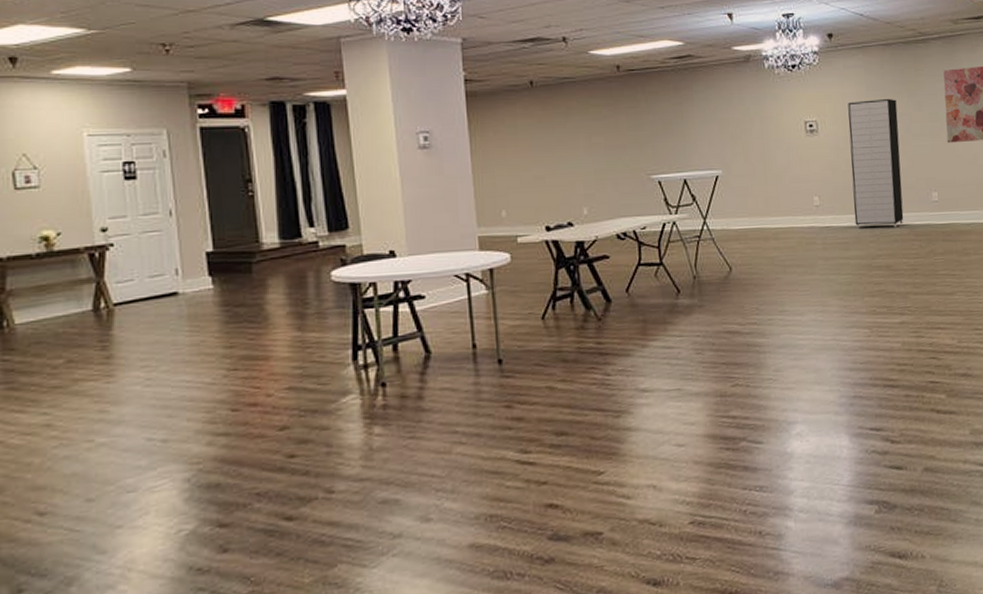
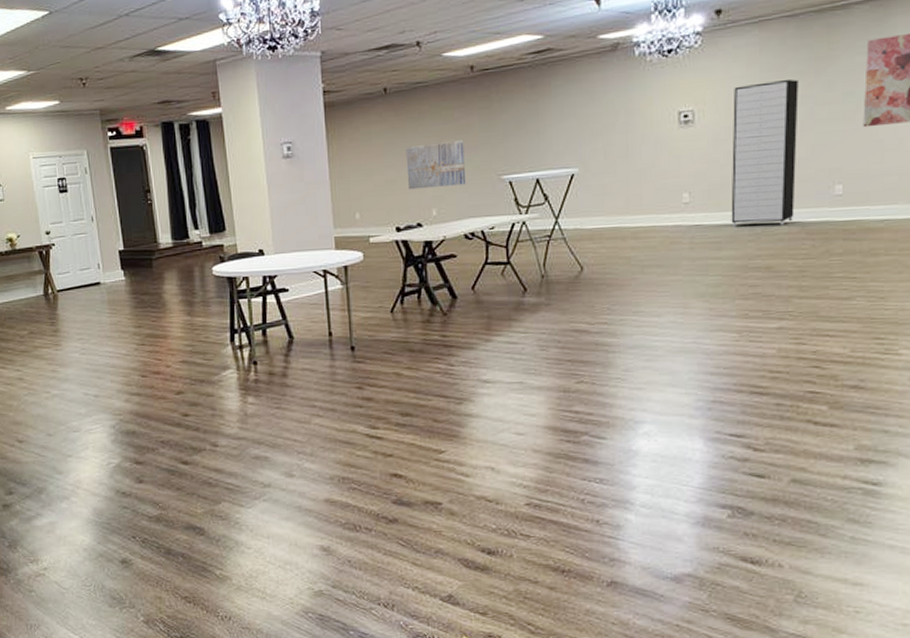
wall art: none [554,137,617,187] -> present [406,139,467,190]

